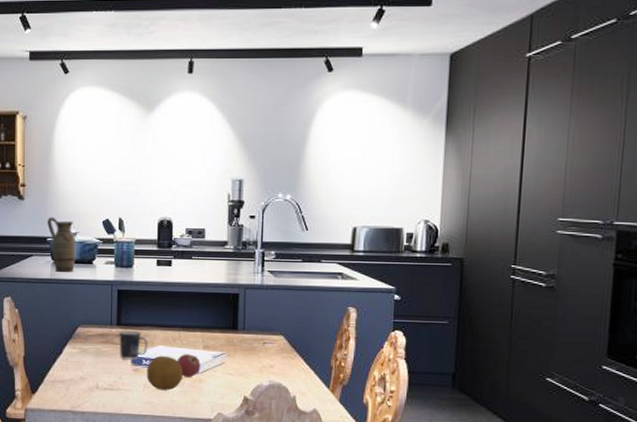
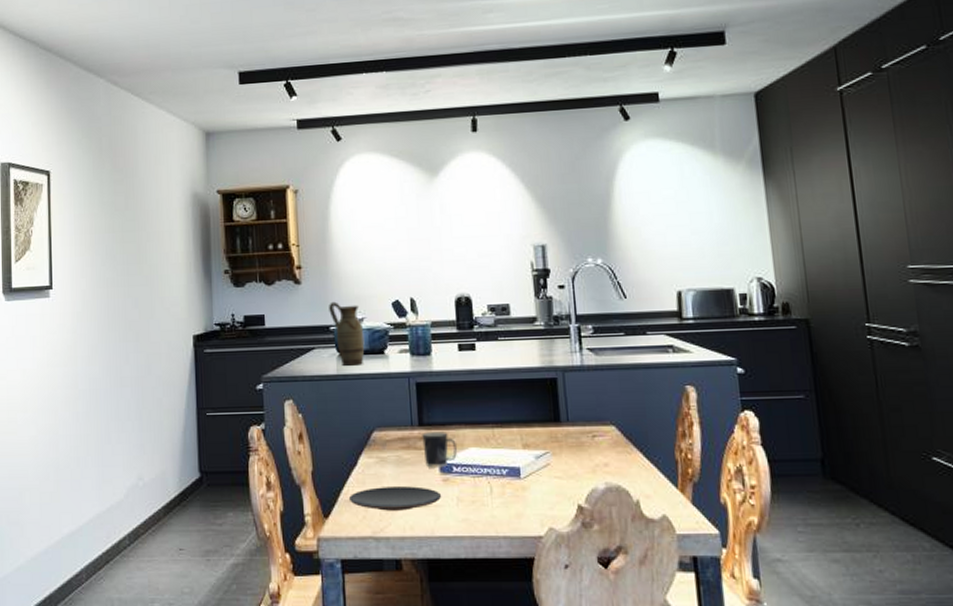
plate: none [53,372,132,392] -> present [348,486,442,511]
fruit: present [146,355,183,391] -> none [458,459,502,504]
fruit: present [177,354,201,378] -> none [493,456,522,486]

